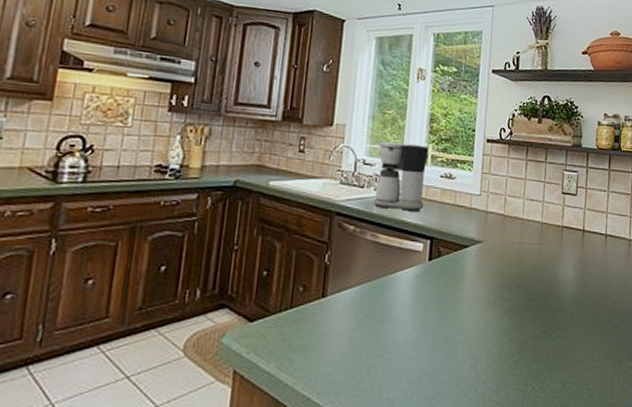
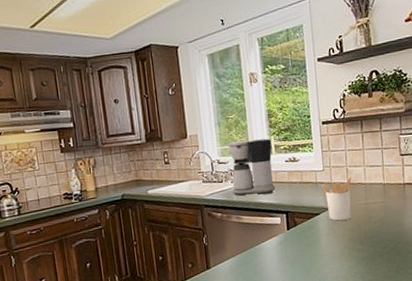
utensil holder: none [474,208,509,259] -> present [321,177,351,221]

